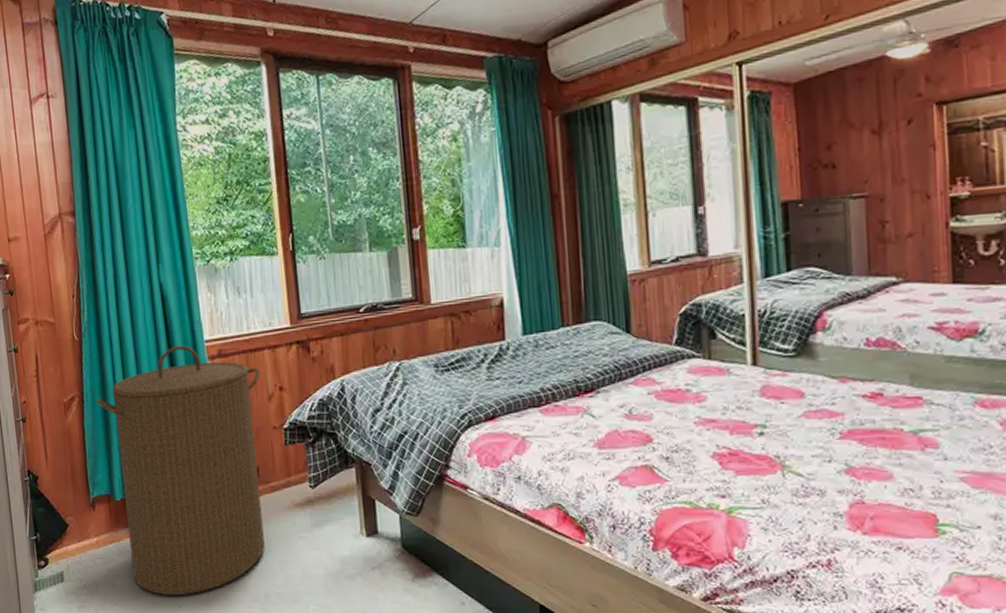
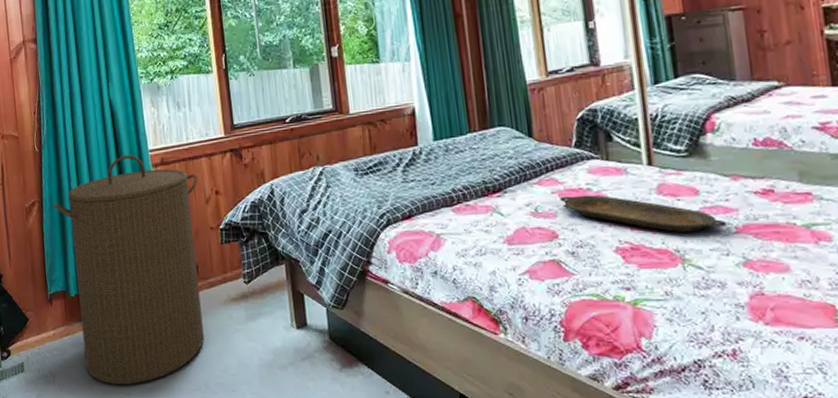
serving tray: none [657,396,832,438] -> present [560,194,728,233]

